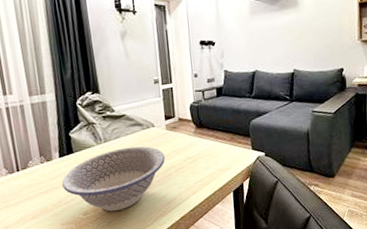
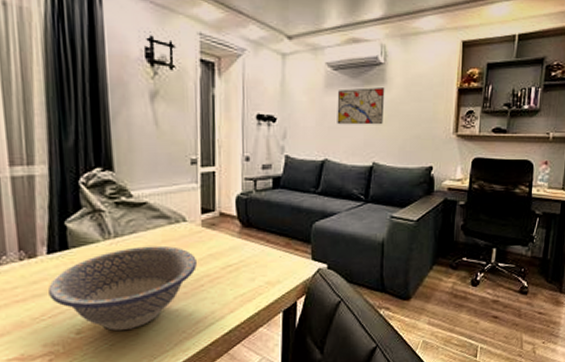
wall art: none [261,9,299,43] -> present [337,87,385,125]

